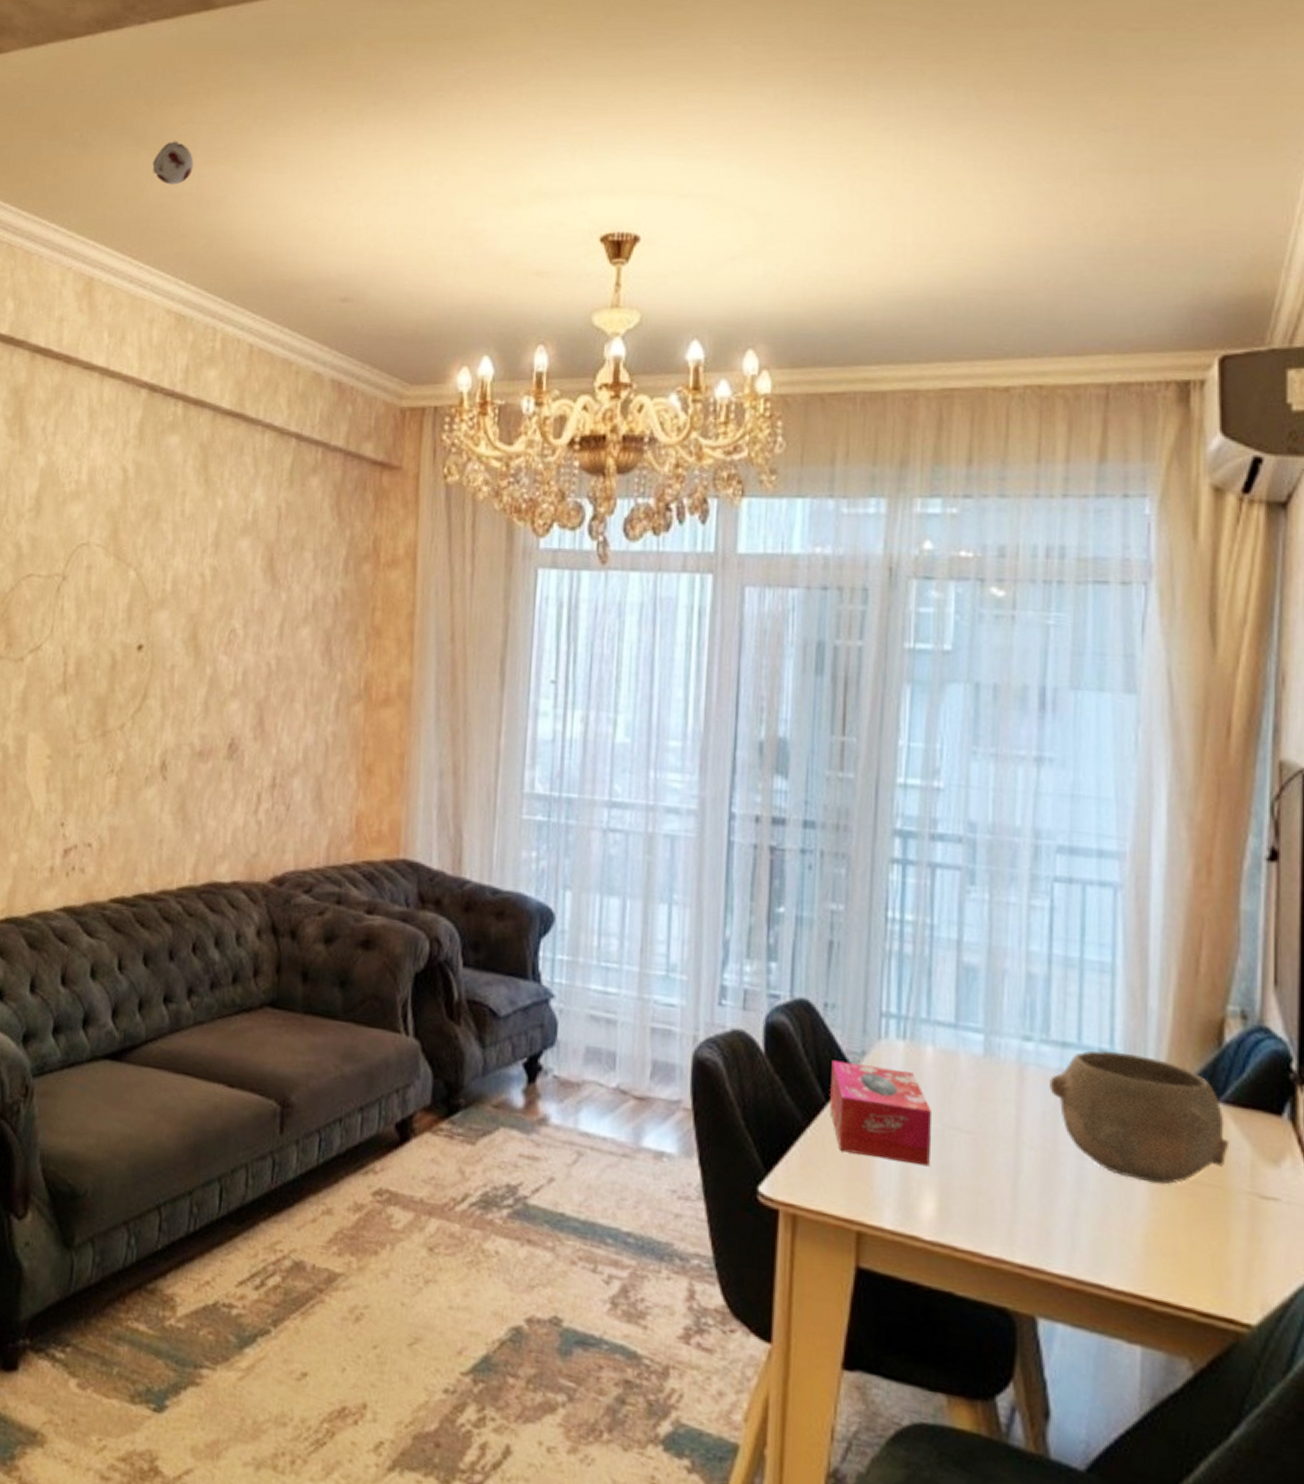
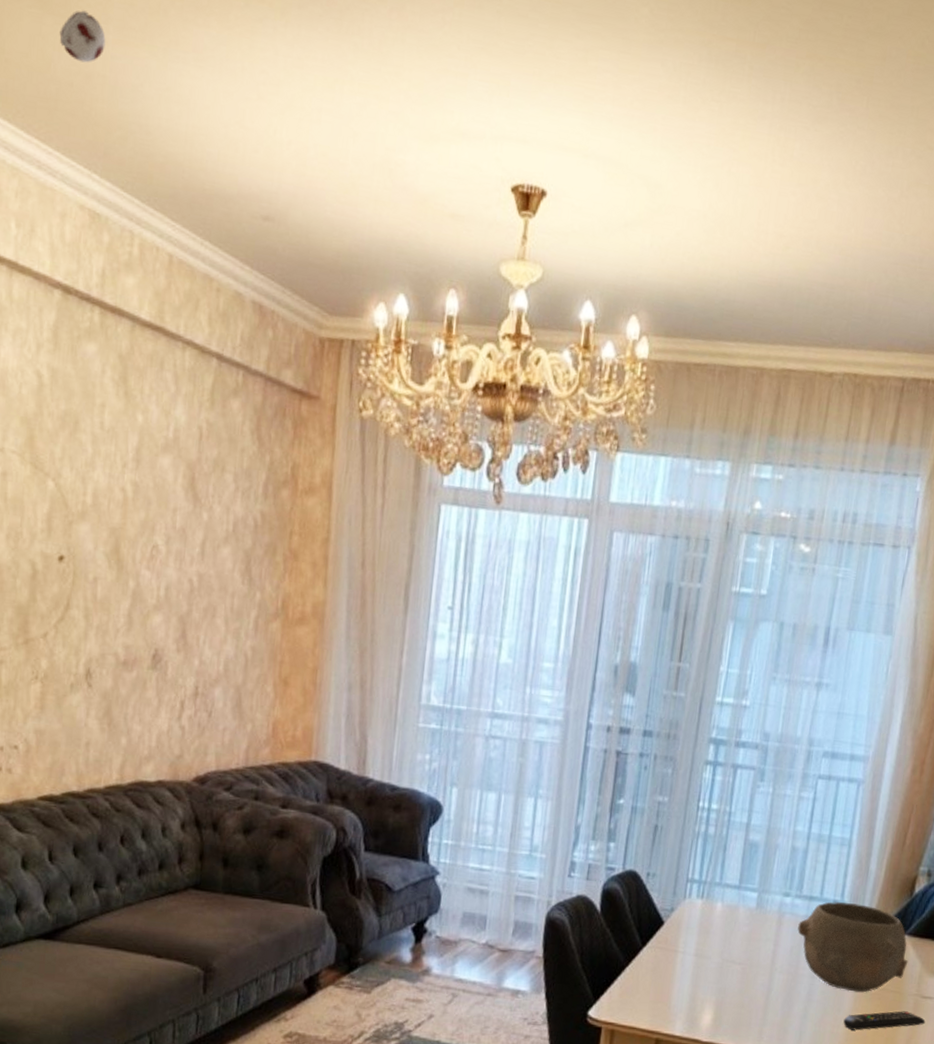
tissue box: present [830,1060,933,1167] -> none [644,915,717,990]
remote control: none [1138,1215,1272,1241] -> present [843,1011,925,1031]

